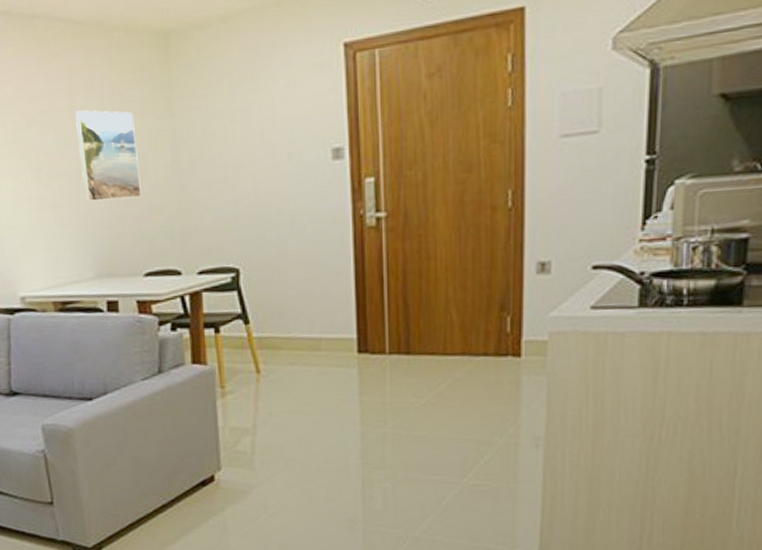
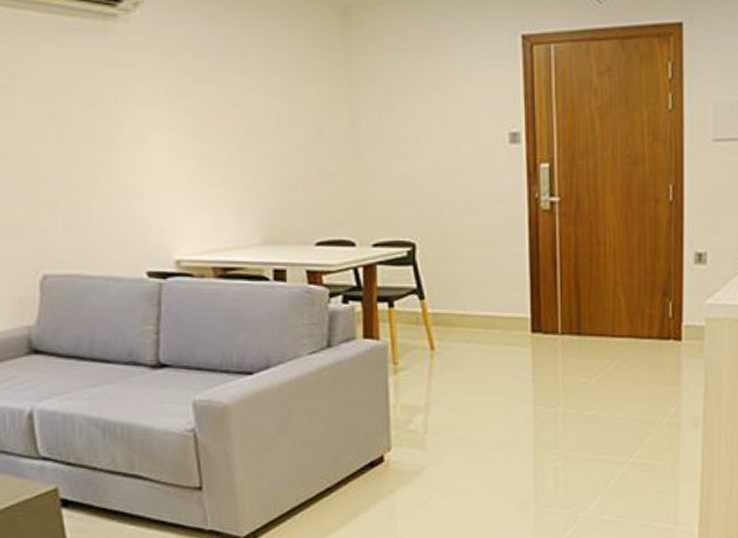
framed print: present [75,110,141,203] -> none [247,71,316,166]

